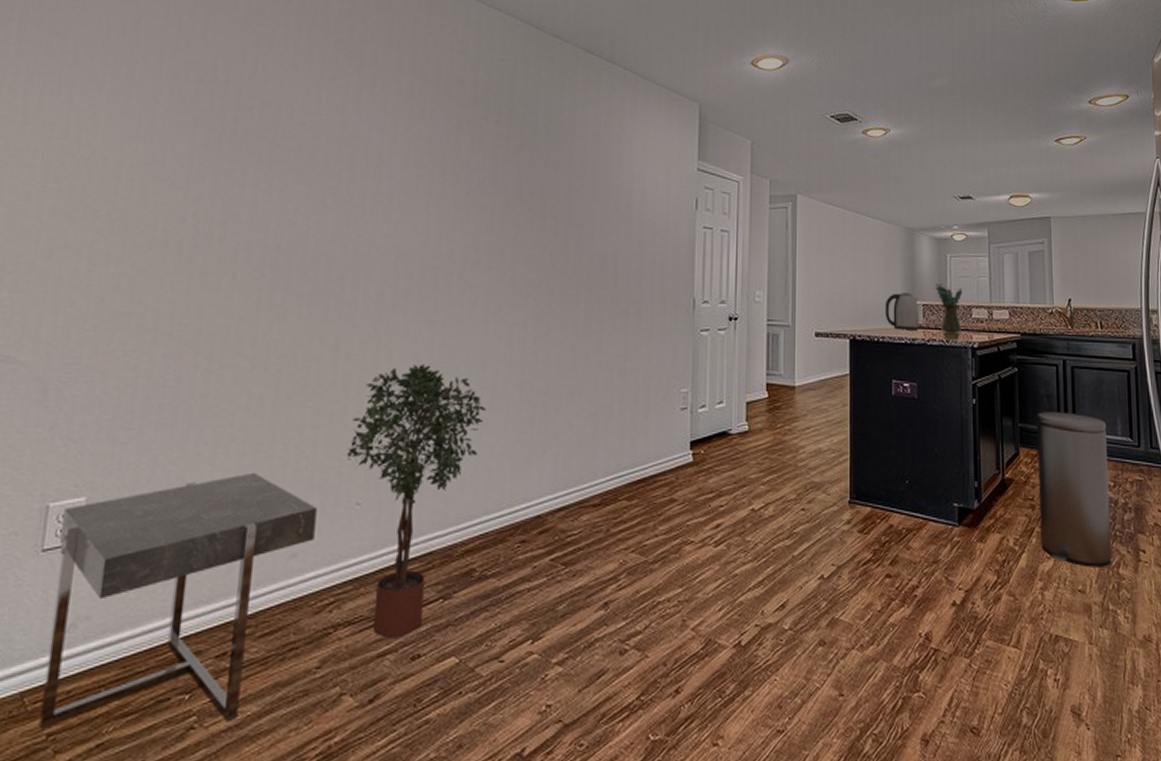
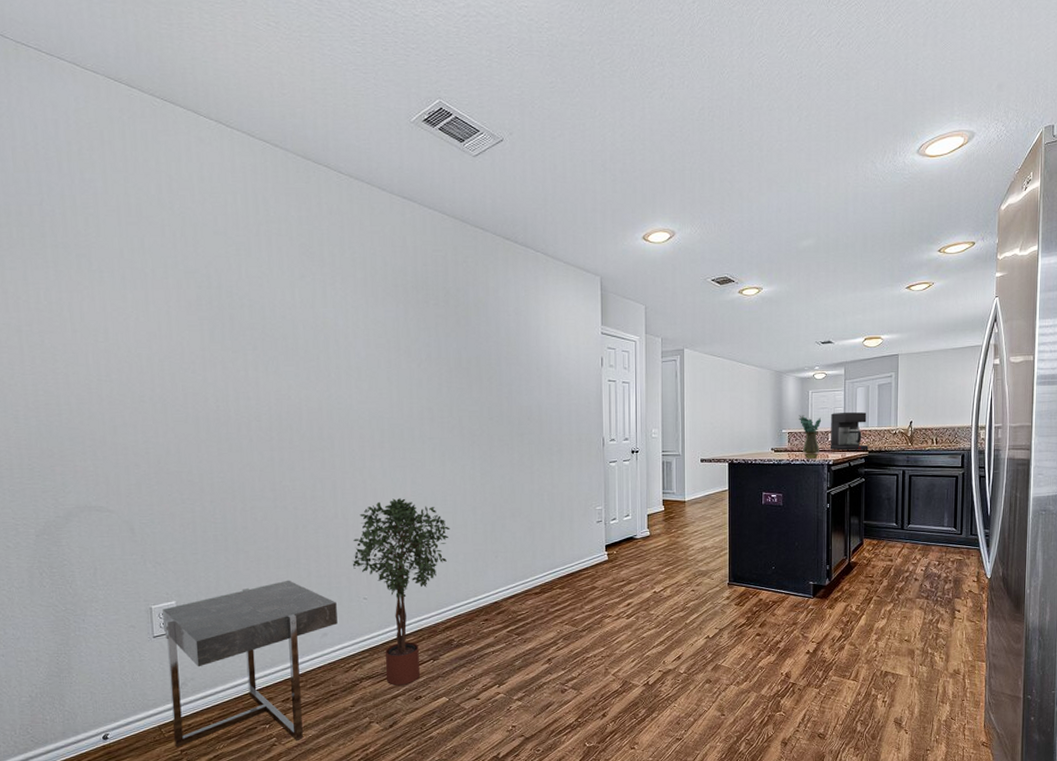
kettle: present [884,293,919,331] -> none [757,424,785,454]
coffee maker: none [973,282,1021,333] -> present [830,412,869,451]
pedal bin: present [1036,412,1112,567] -> none [877,511,935,624]

